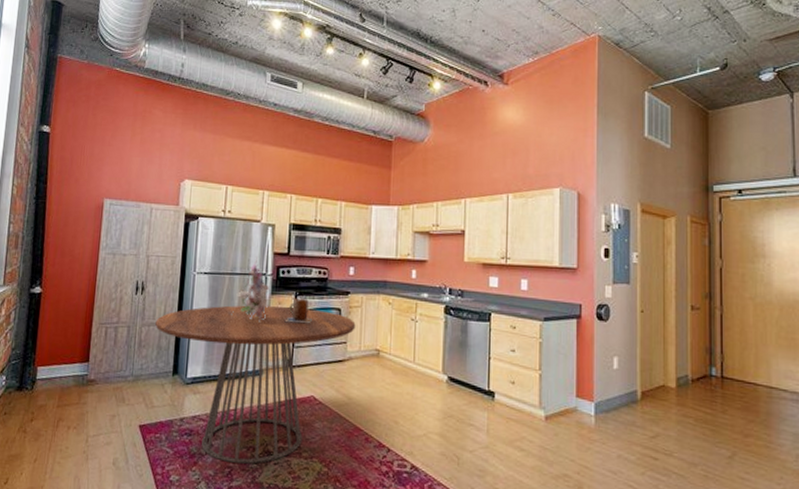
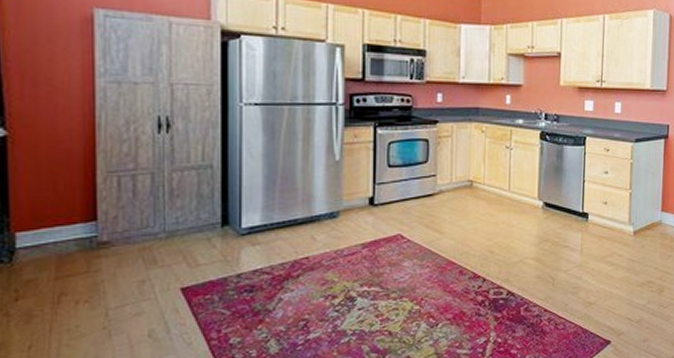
dining table: present [155,305,356,464] -> none [191,140,446,315]
bouquet: present [238,255,271,323] -> none [301,81,343,159]
ceramic jug: present [284,297,313,324] -> none [362,128,397,158]

